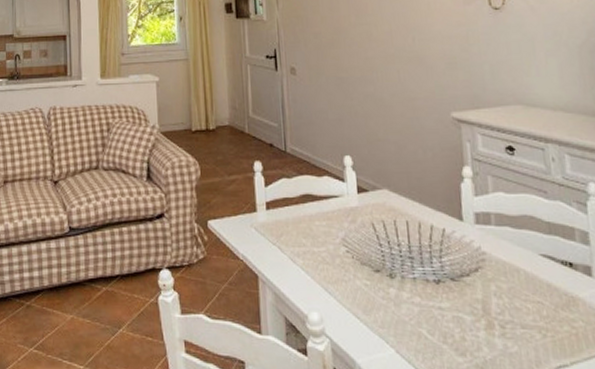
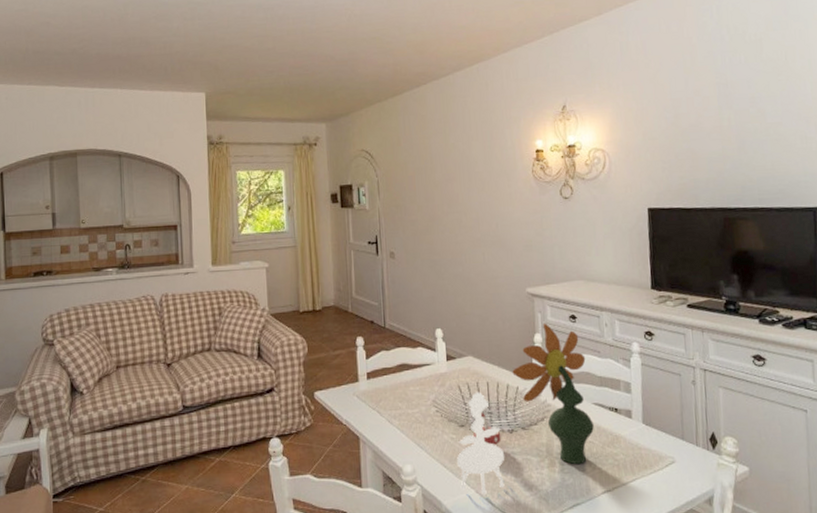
plant: none [372,154,543,356] -> present [457,323,594,495]

